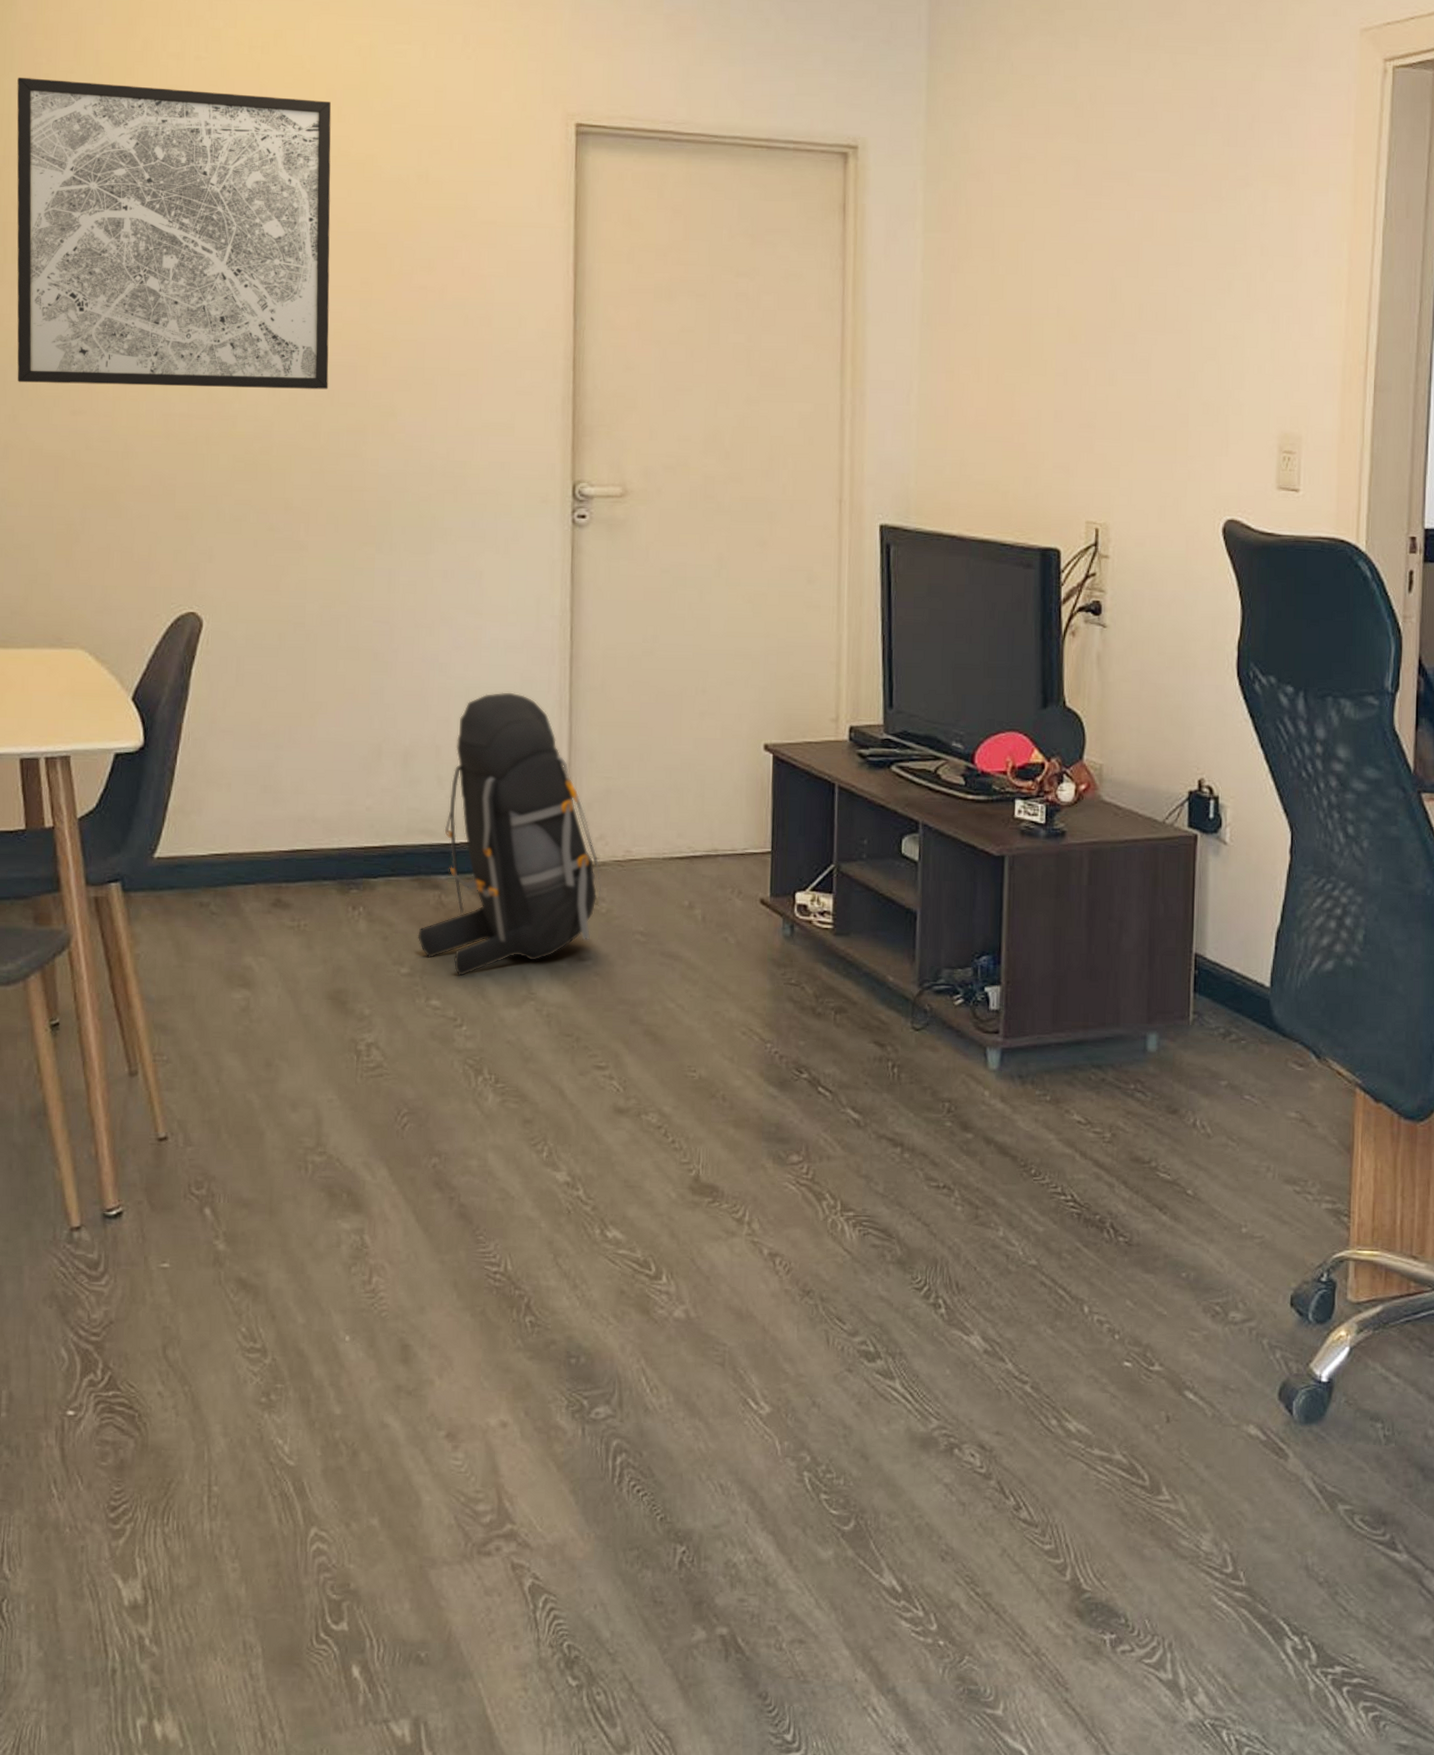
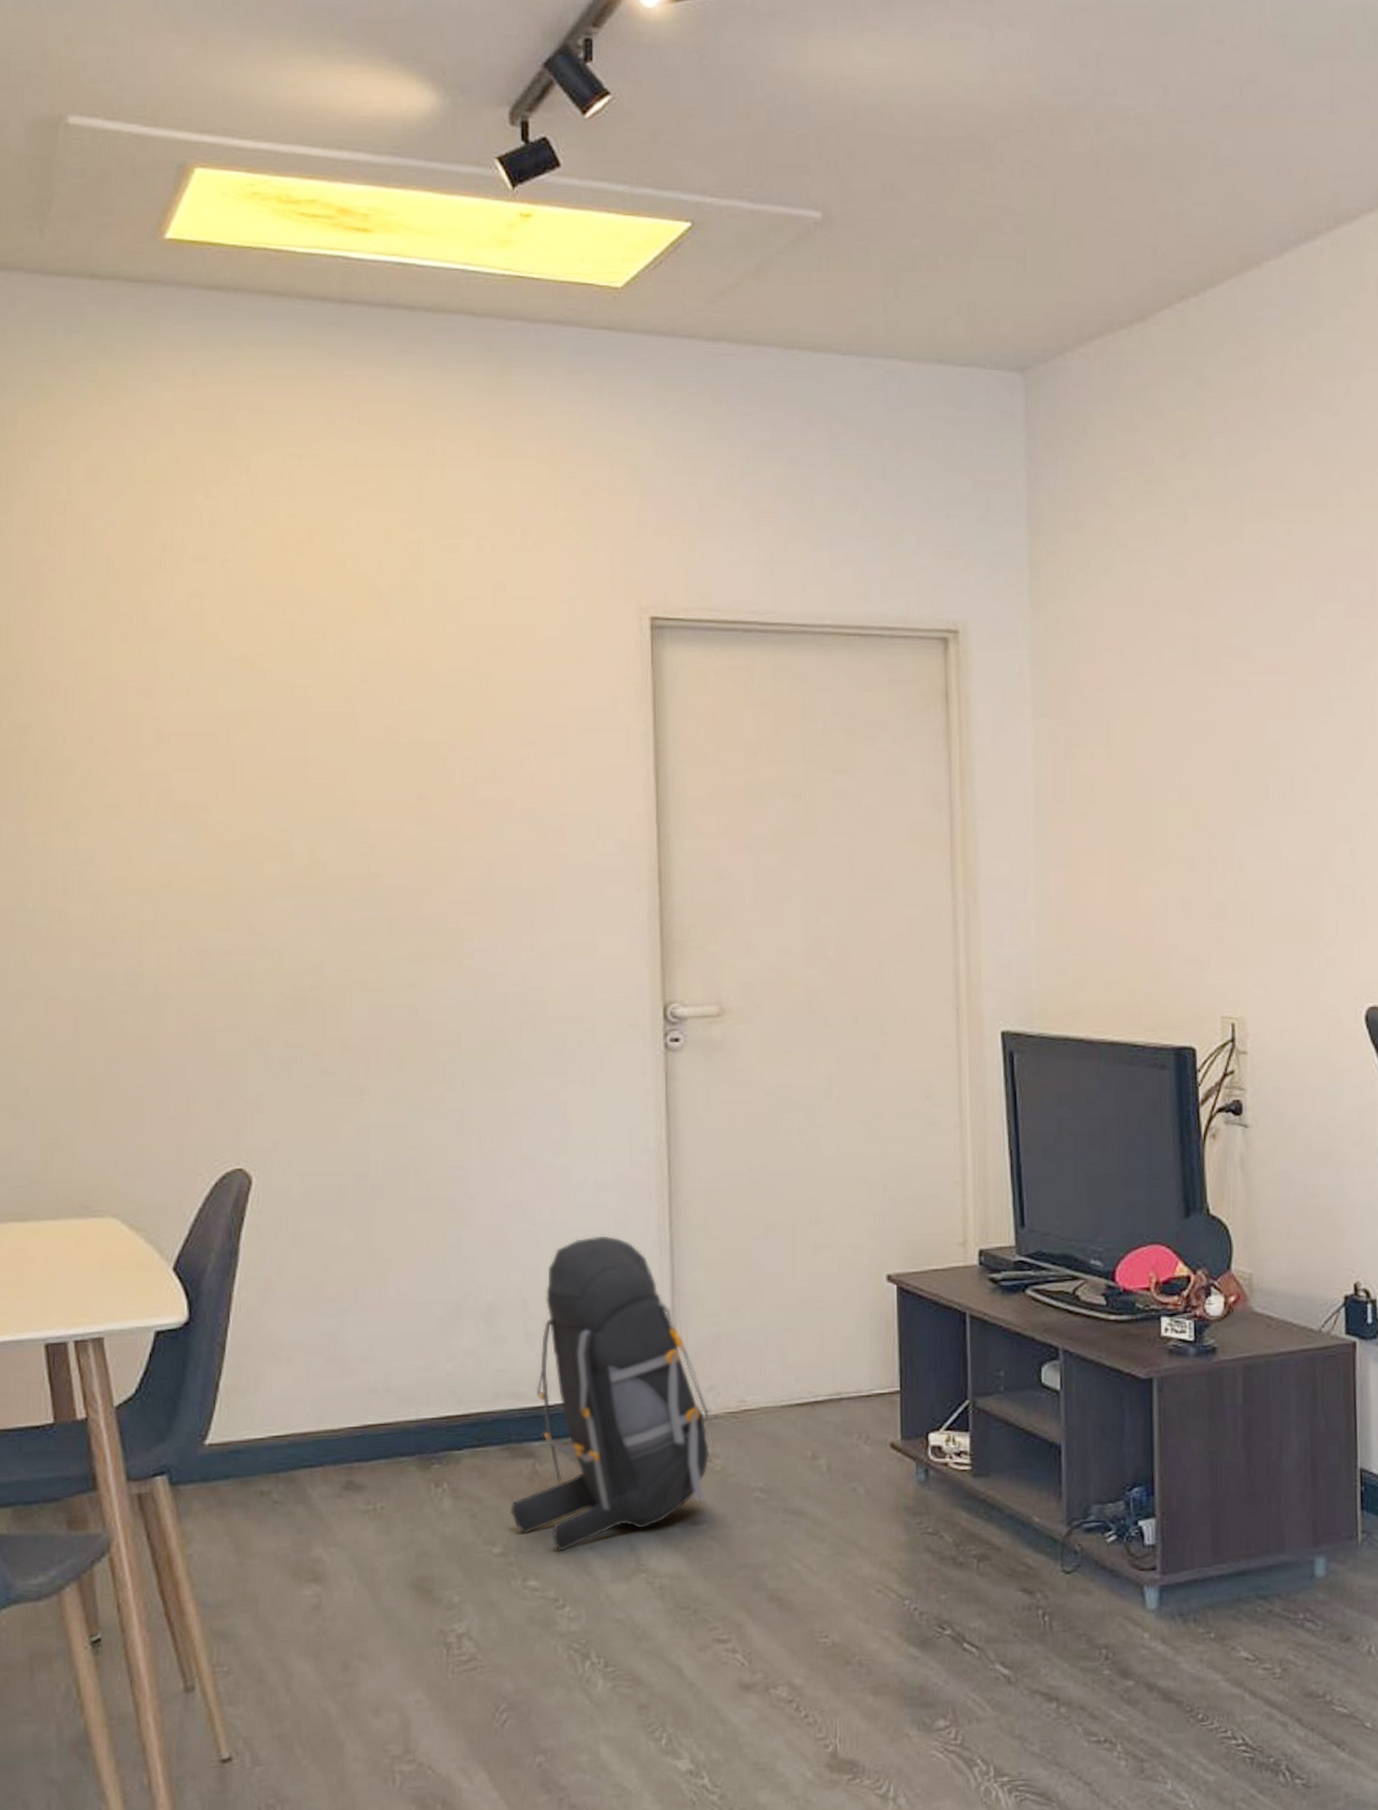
wall art: present [17,77,332,390] -> none [16,587,385,924]

